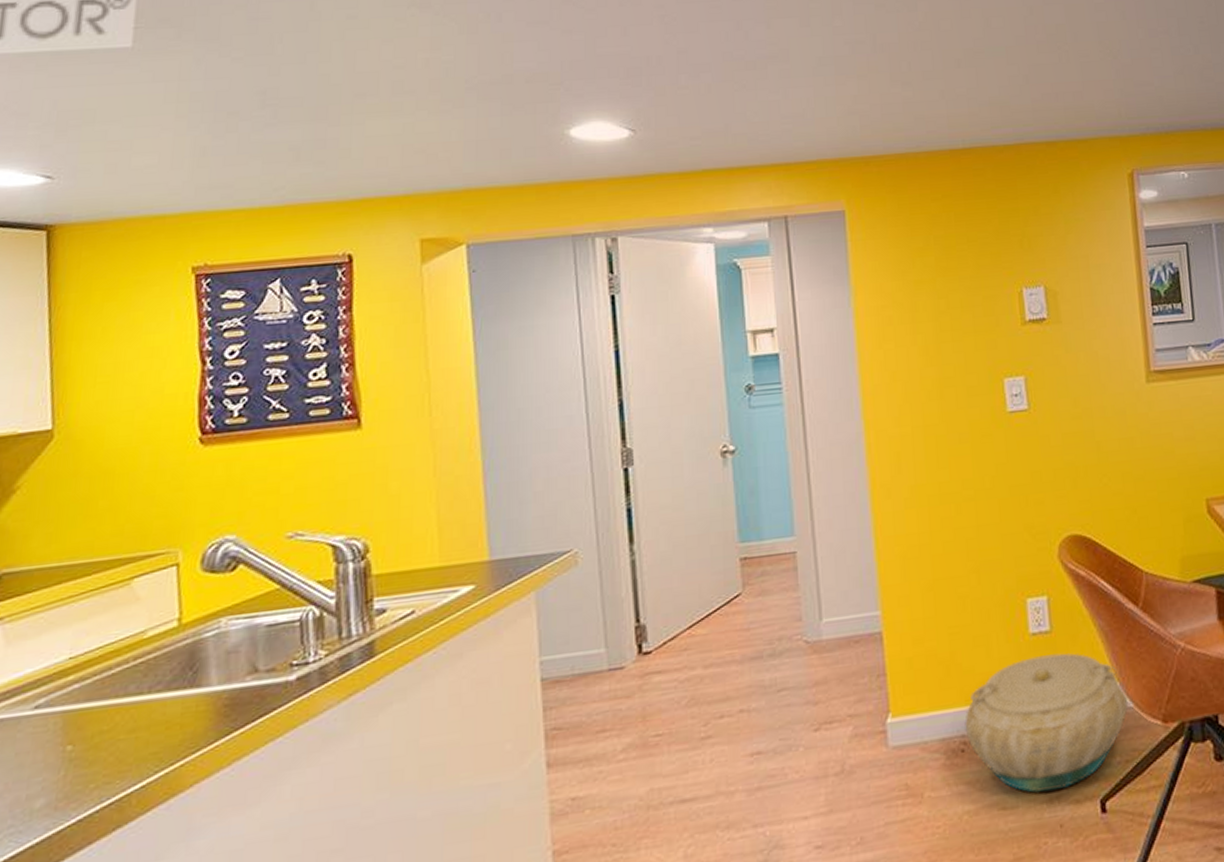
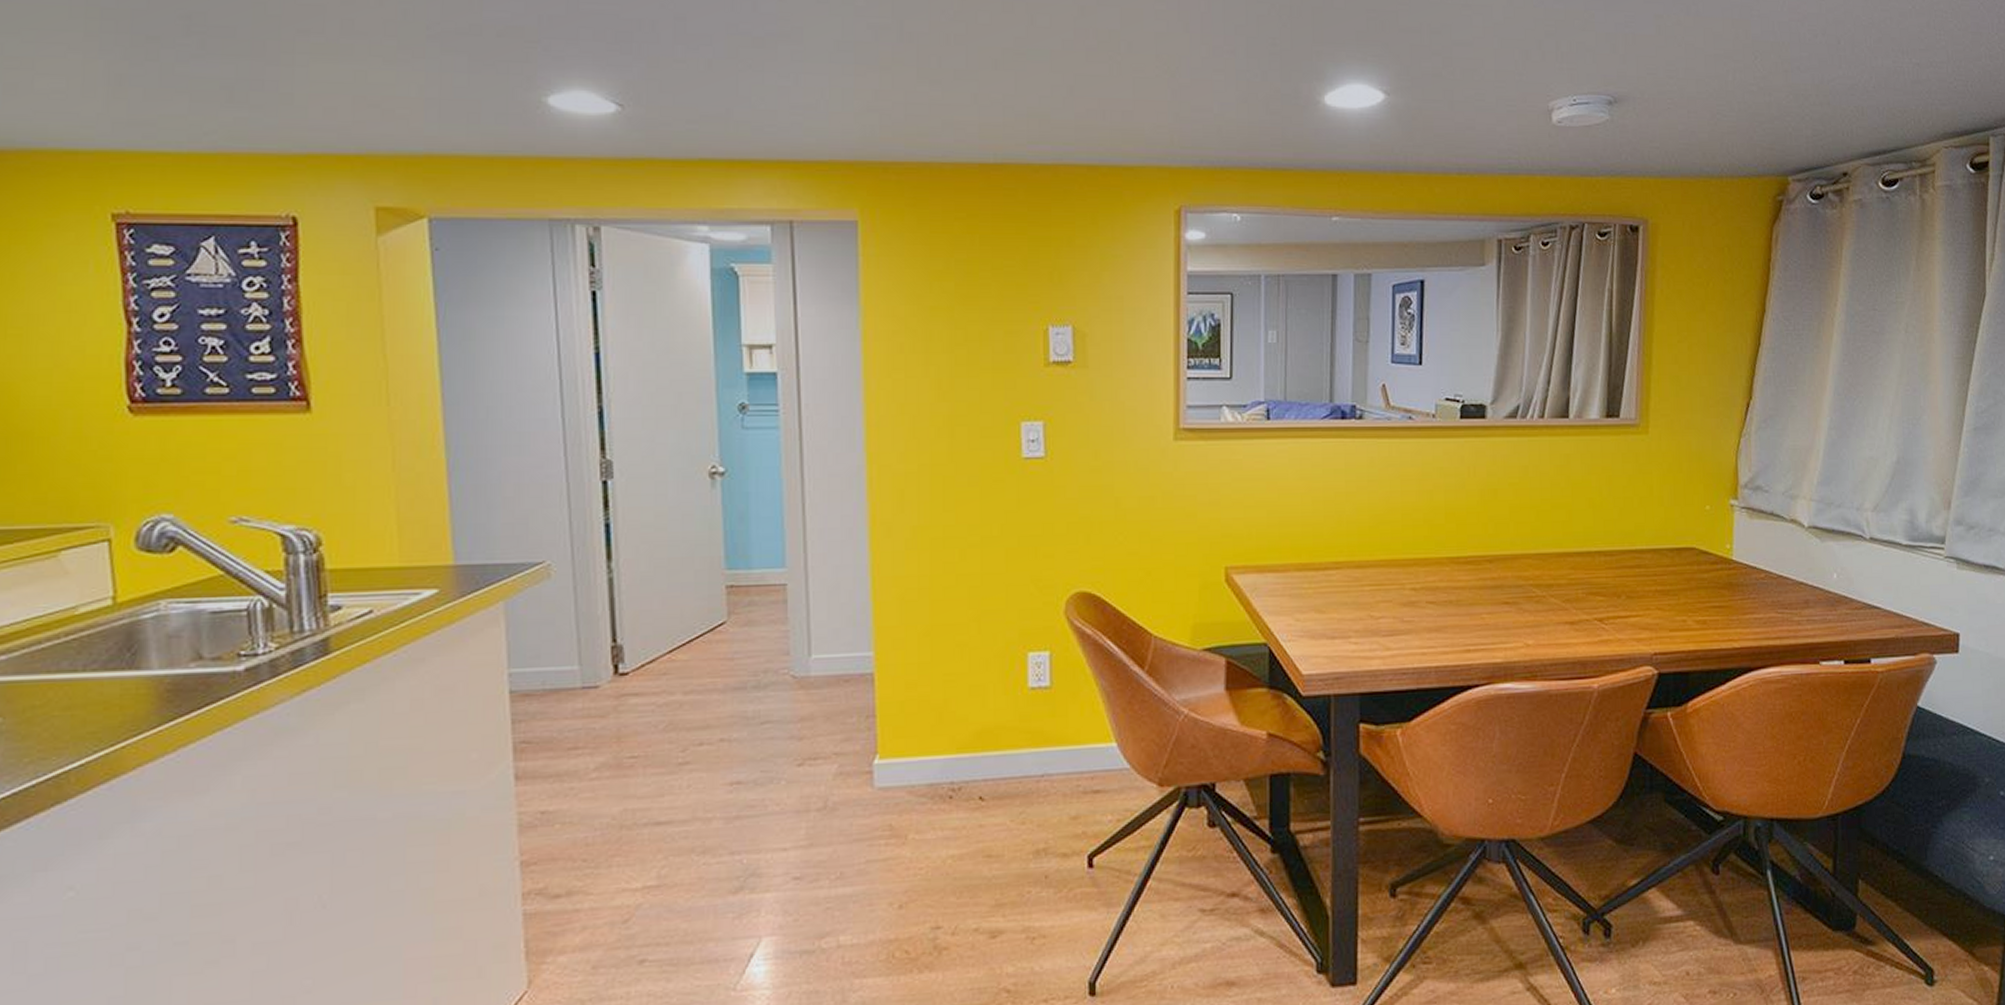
basket: present [965,653,1128,793] -> none [954,710,1124,843]

